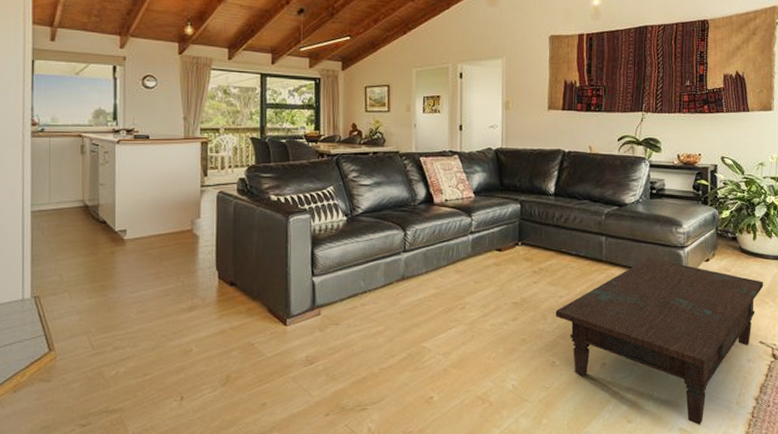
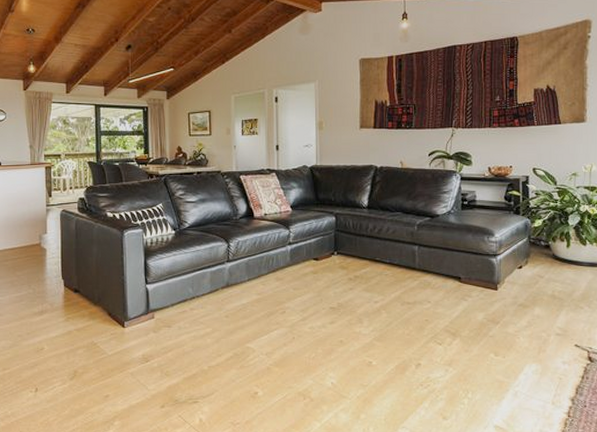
coffee table: present [555,258,764,425] -> none [371,266,579,423]

